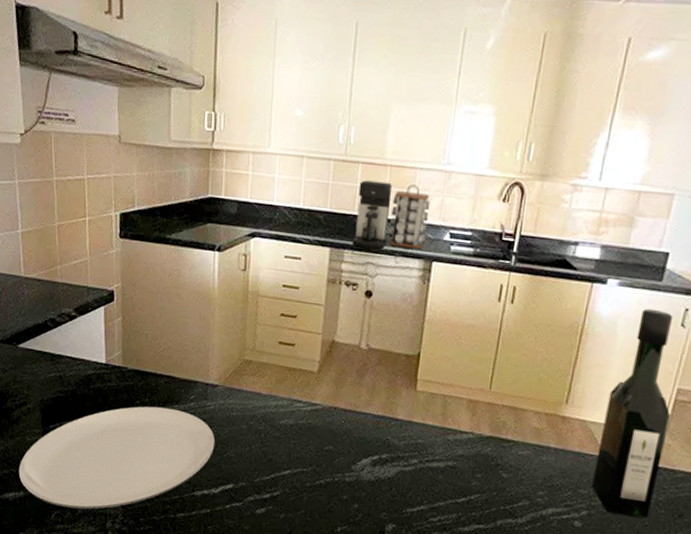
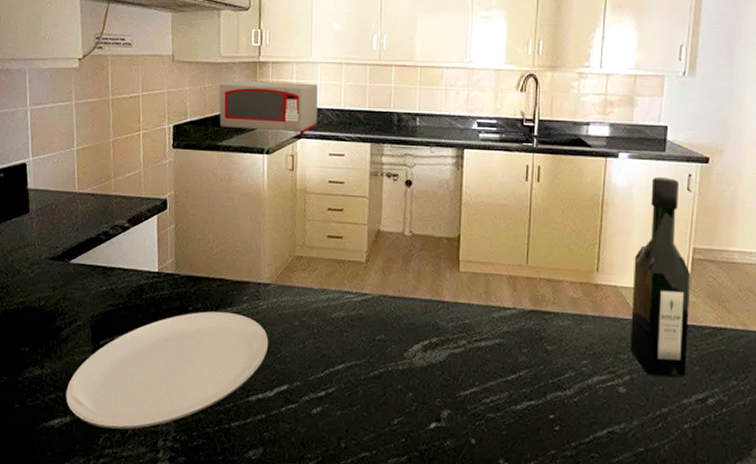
microwave: none [168,168,276,233] -> present [219,80,318,134]
coffee maker: present [352,180,393,250] -> none [390,80,423,142]
spice rack: present [388,184,431,250] -> none [423,82,458,139]

